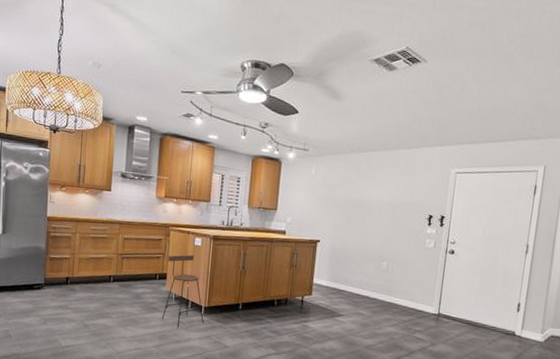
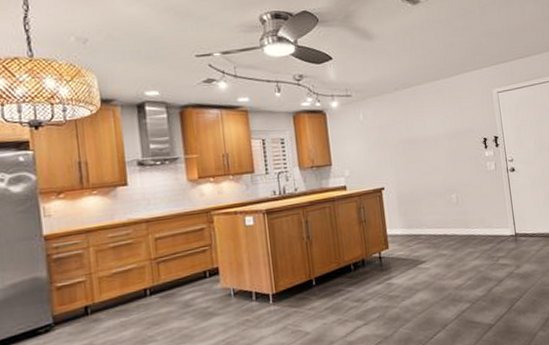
bar stool: present [161,254,204,328] -> none [216,237,275,329]

